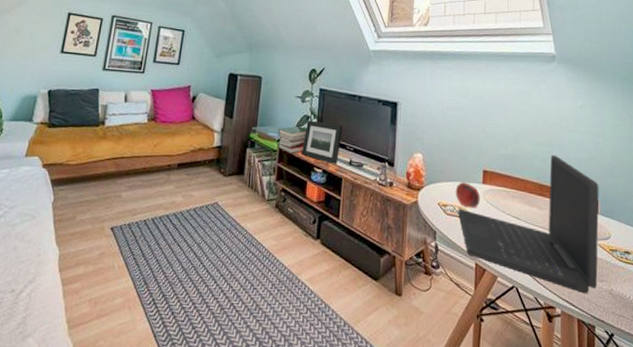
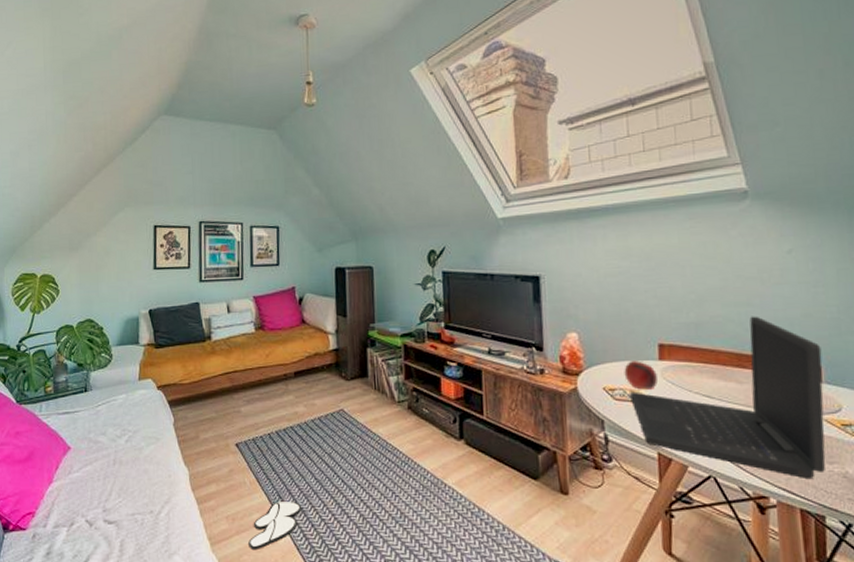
slippers: none [106,287,164,336] -> present [248,502,301,551]
books: present [278,126,307,154] -> none [400,318,434,348]
picture frame: present [301,120,343,164] -> none [429,309,476,355]

